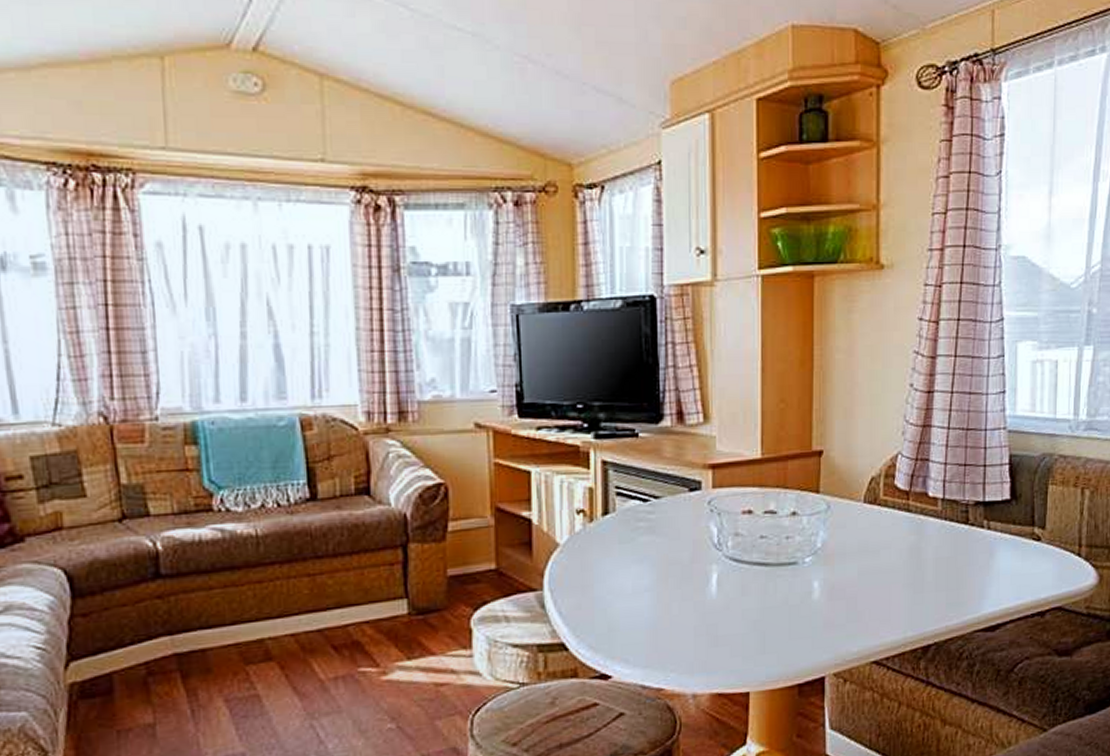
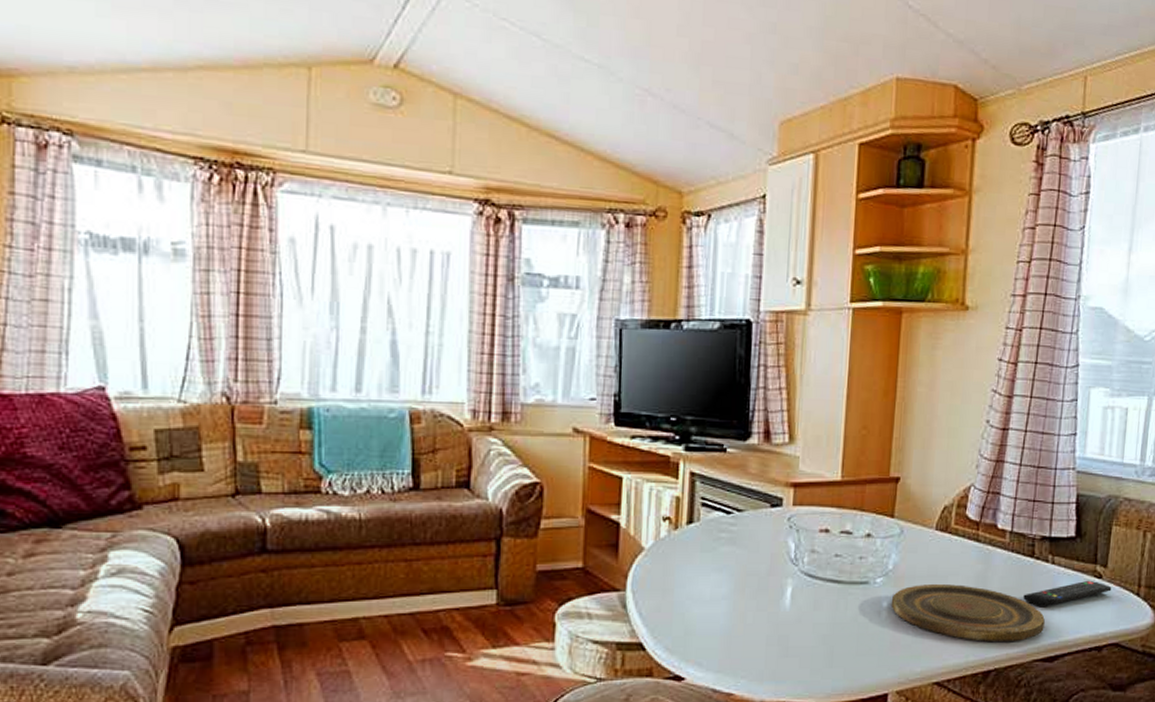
plate: none [822,558,984,616] -> present [891,583,1045,643]
remote control: none [960,543,1051,576] -> present [1023,580,1112,608]

